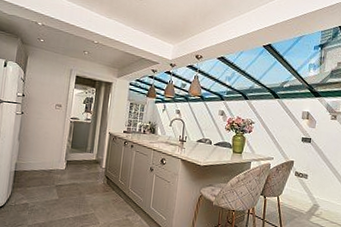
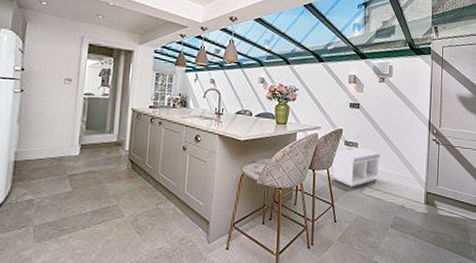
bench: none [282,179,329,215] -> present [333,148,380,187]

